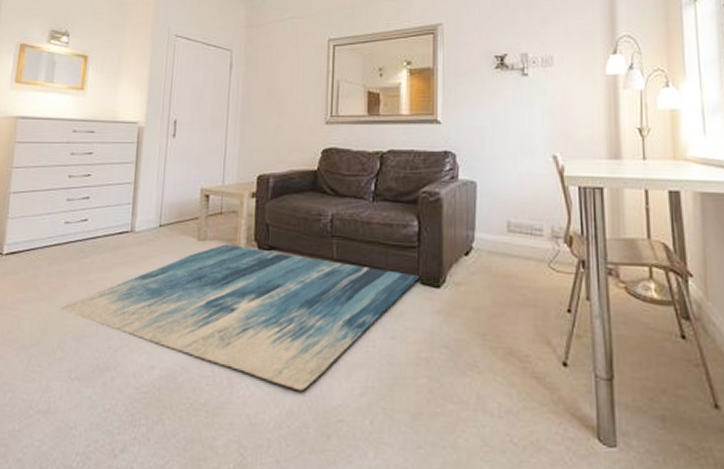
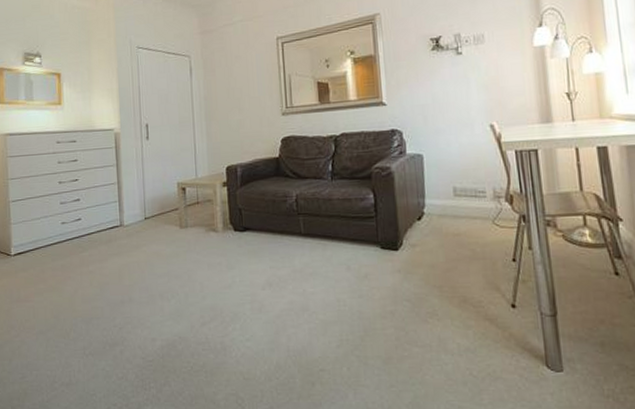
rug: present [58,244,419,392] -> none [66,229,379,349]

